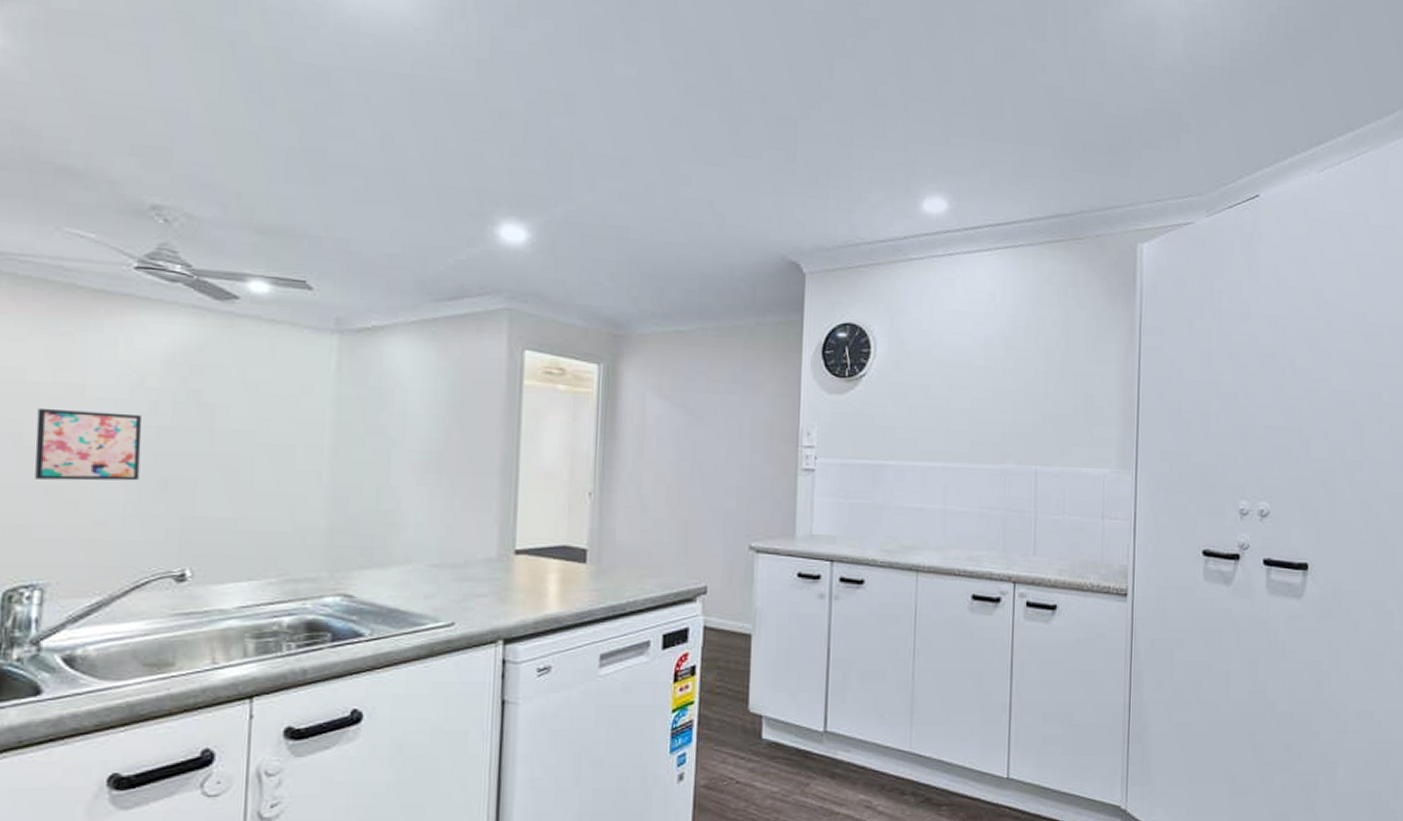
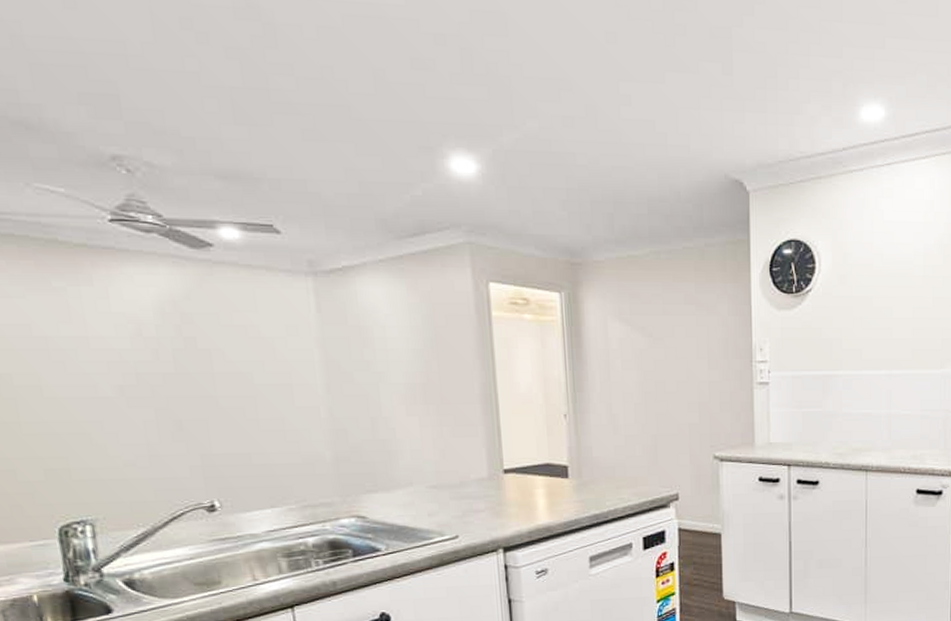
wall art: present [35,407,142,481] -> none [50,361,156,427]

